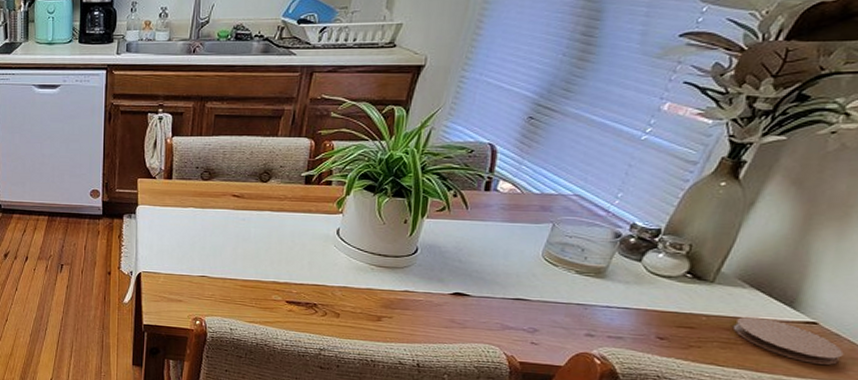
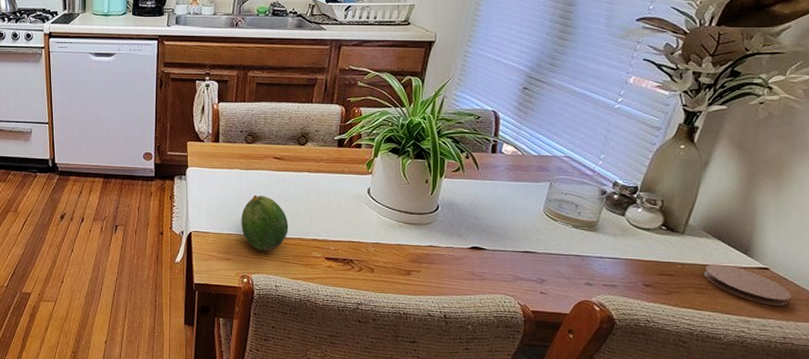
fruit: none [194,235,247,294] -> present [241,196,289,252]

